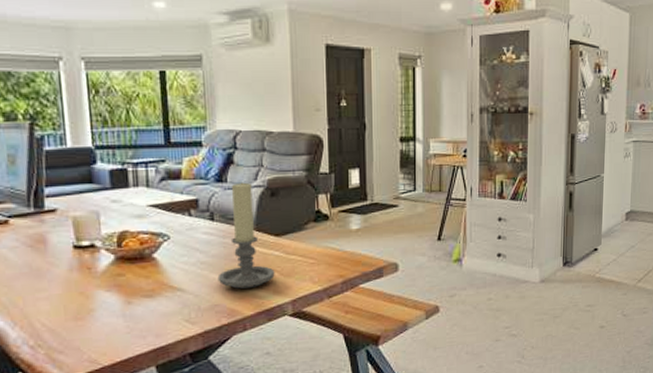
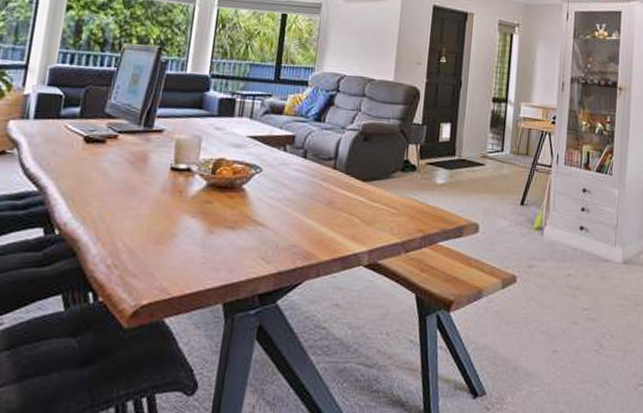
candle holder: present [217,182,275,289] -> none [300,124,357,232]

